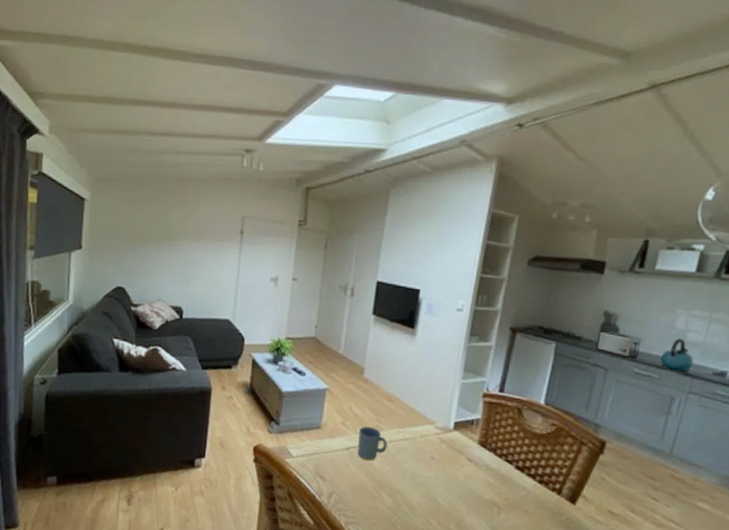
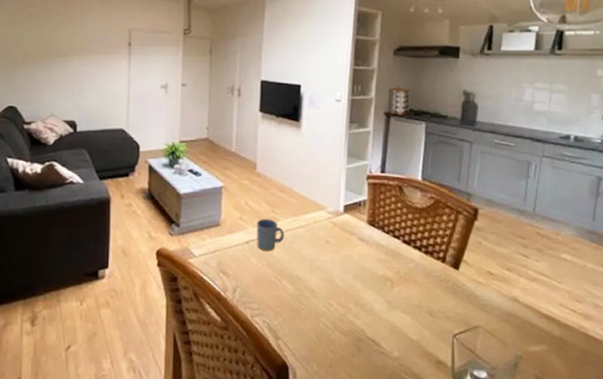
spice rack: none [515,298,545,333] -> present [389,85,412,115]
toaster: present [597,330,642,359] -> none [461,108,498,131]
kettle: present [660,338,694,372] -> none [515,109,543,139]

